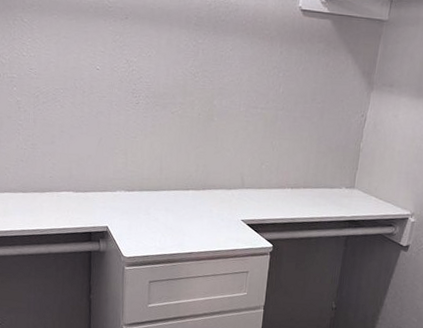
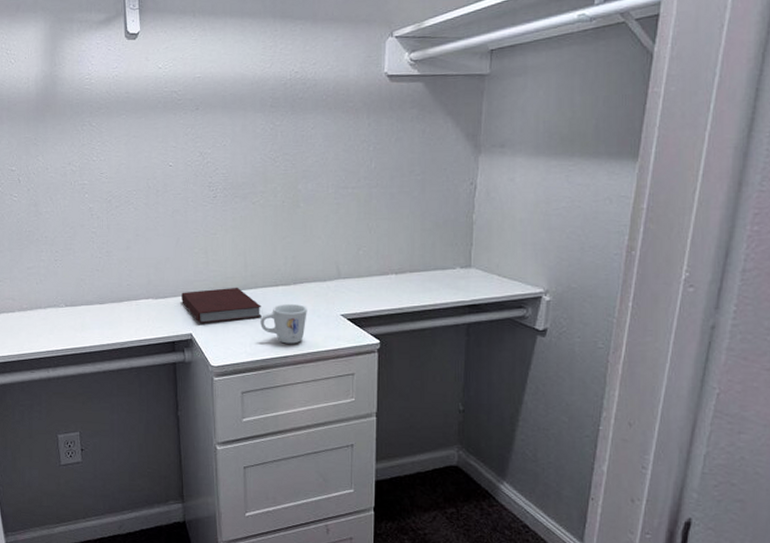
notebook: none [100,187,173,219] -> present [181,287,262,324]
mug: none [170,206,213,242] -> present [260,304,307,344]

